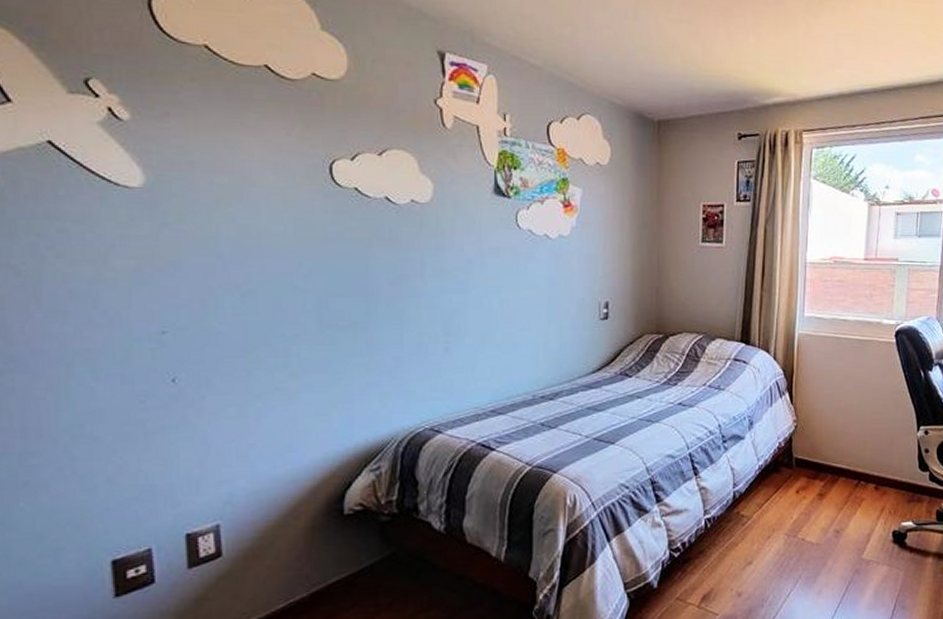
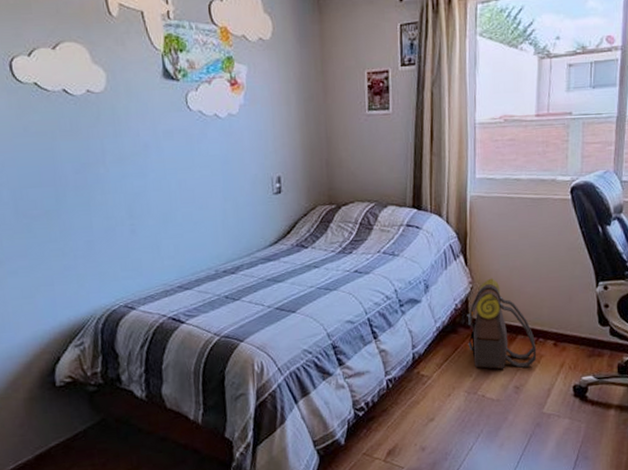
backpack: none [790,417,858,512] -> present [467,278,537,370]

